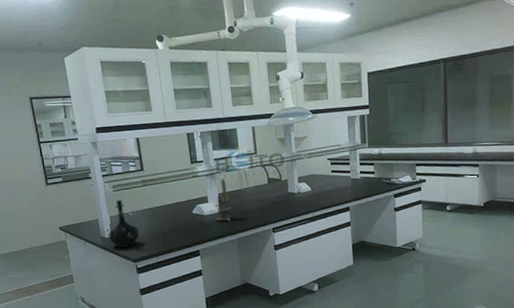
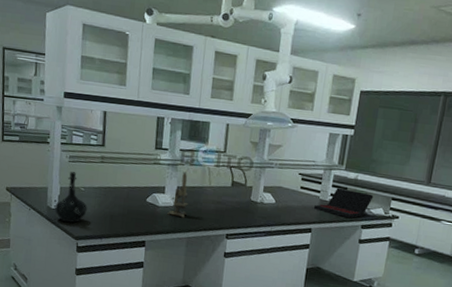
laptop: none [347,164,399,191] -> present [313,188,374,219]

